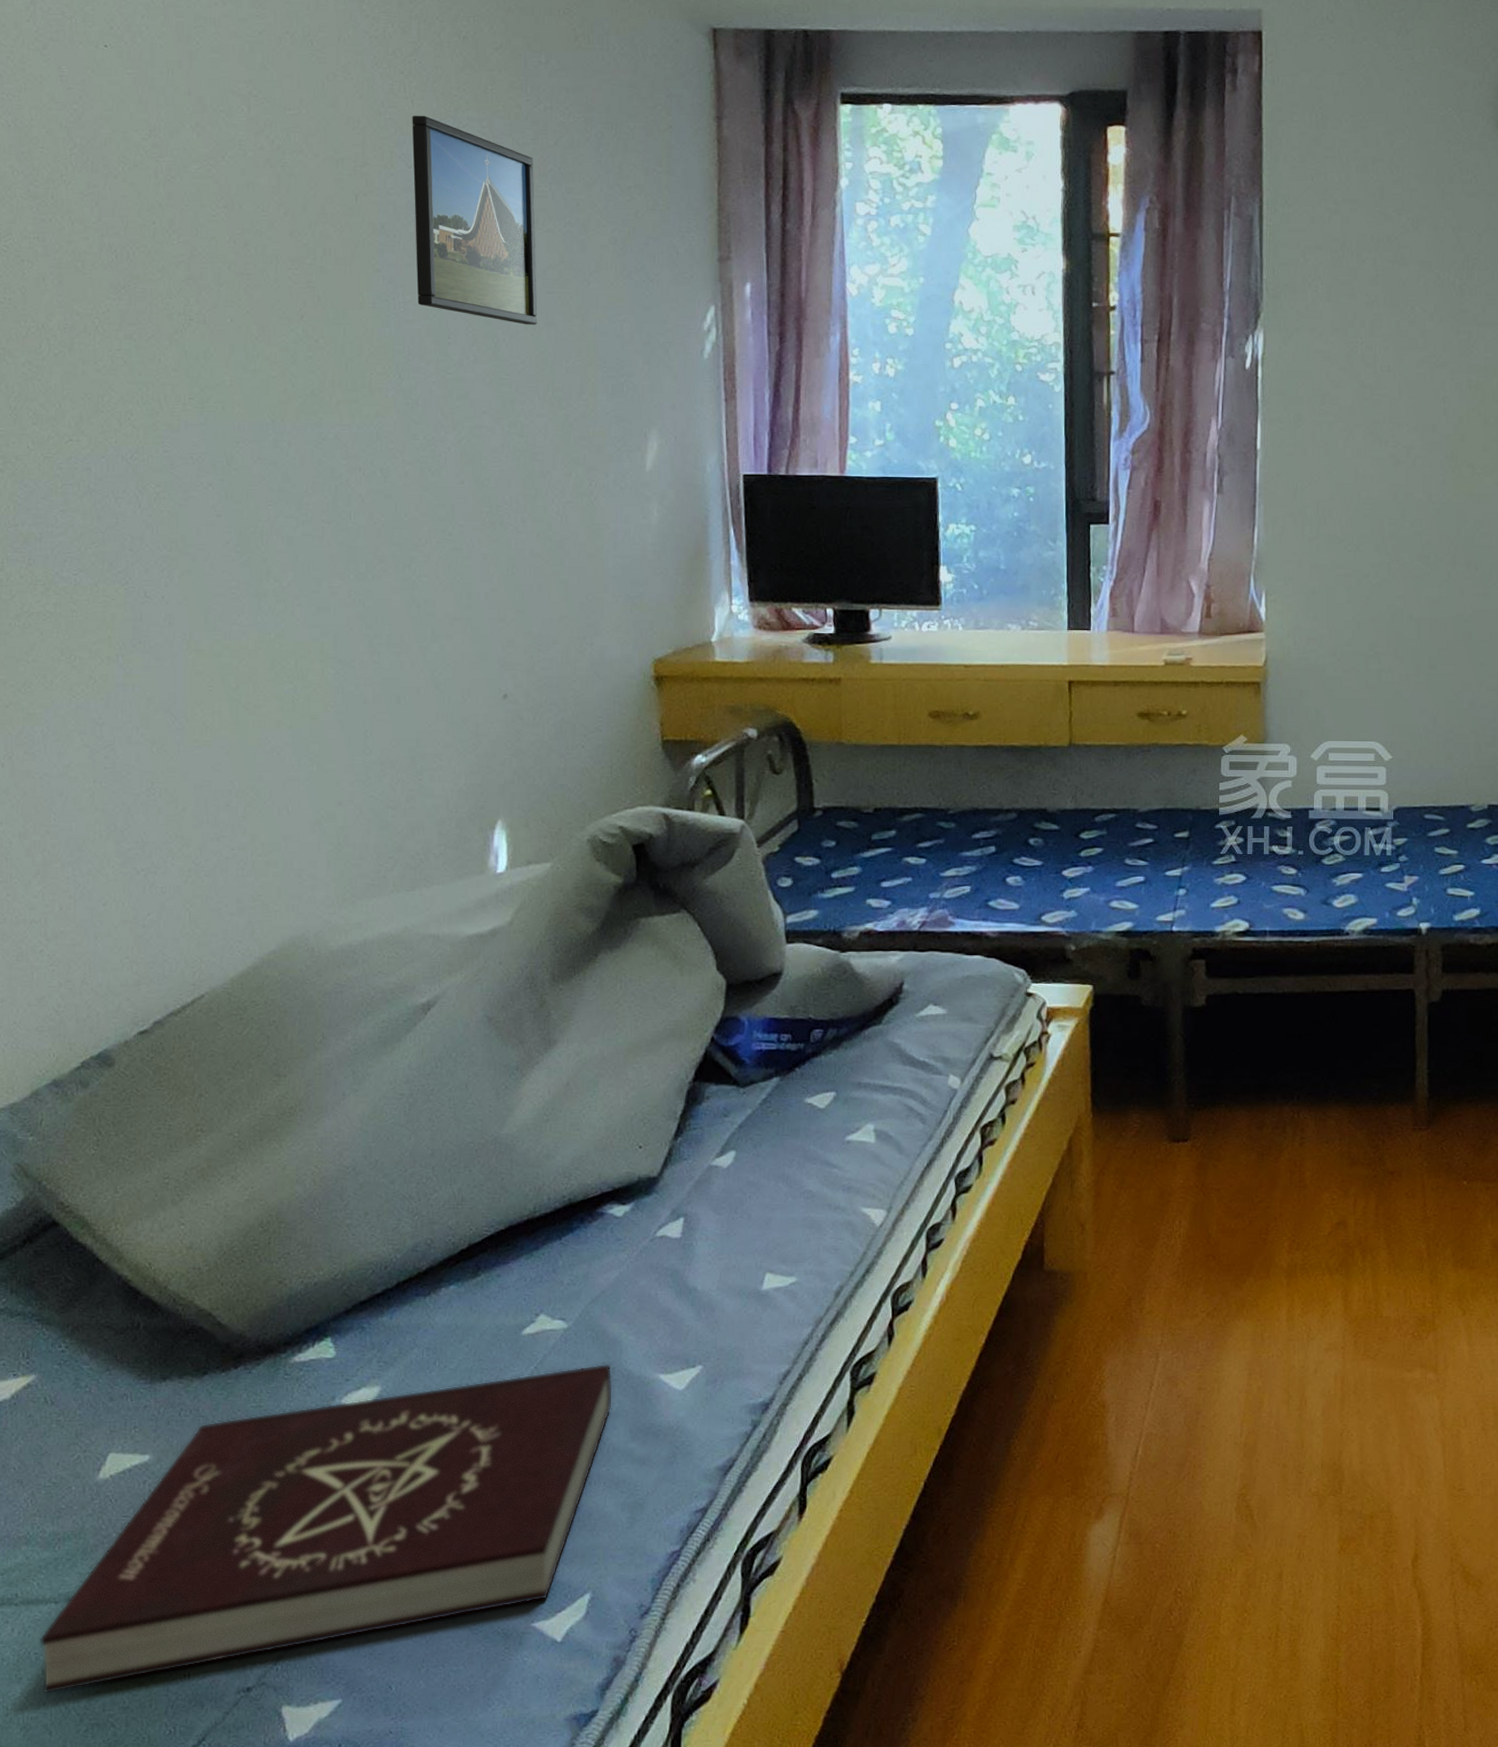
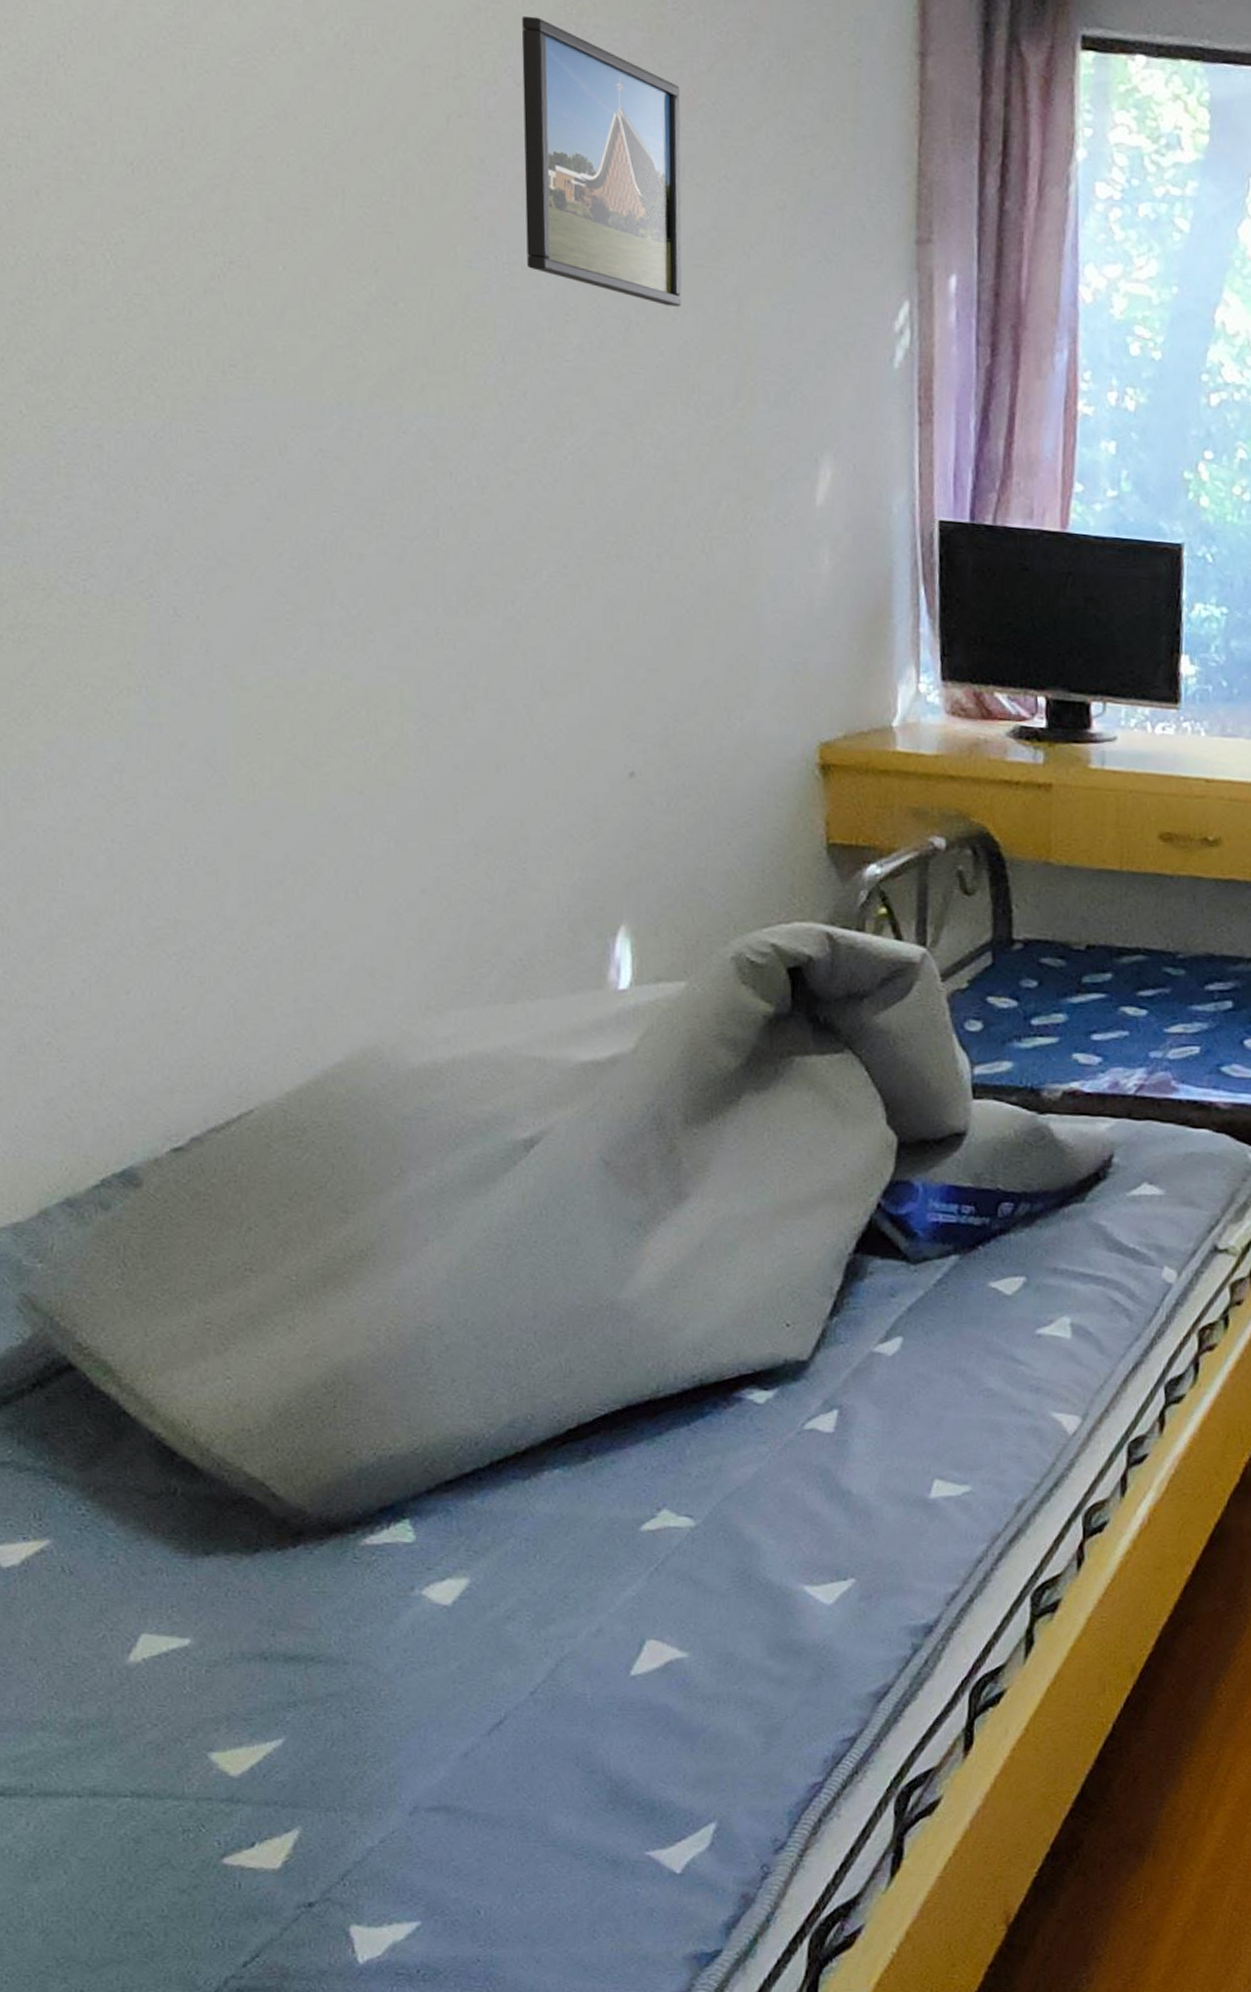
book: present [39,1363,613,1694] -> none [60,1569,749,1897]

